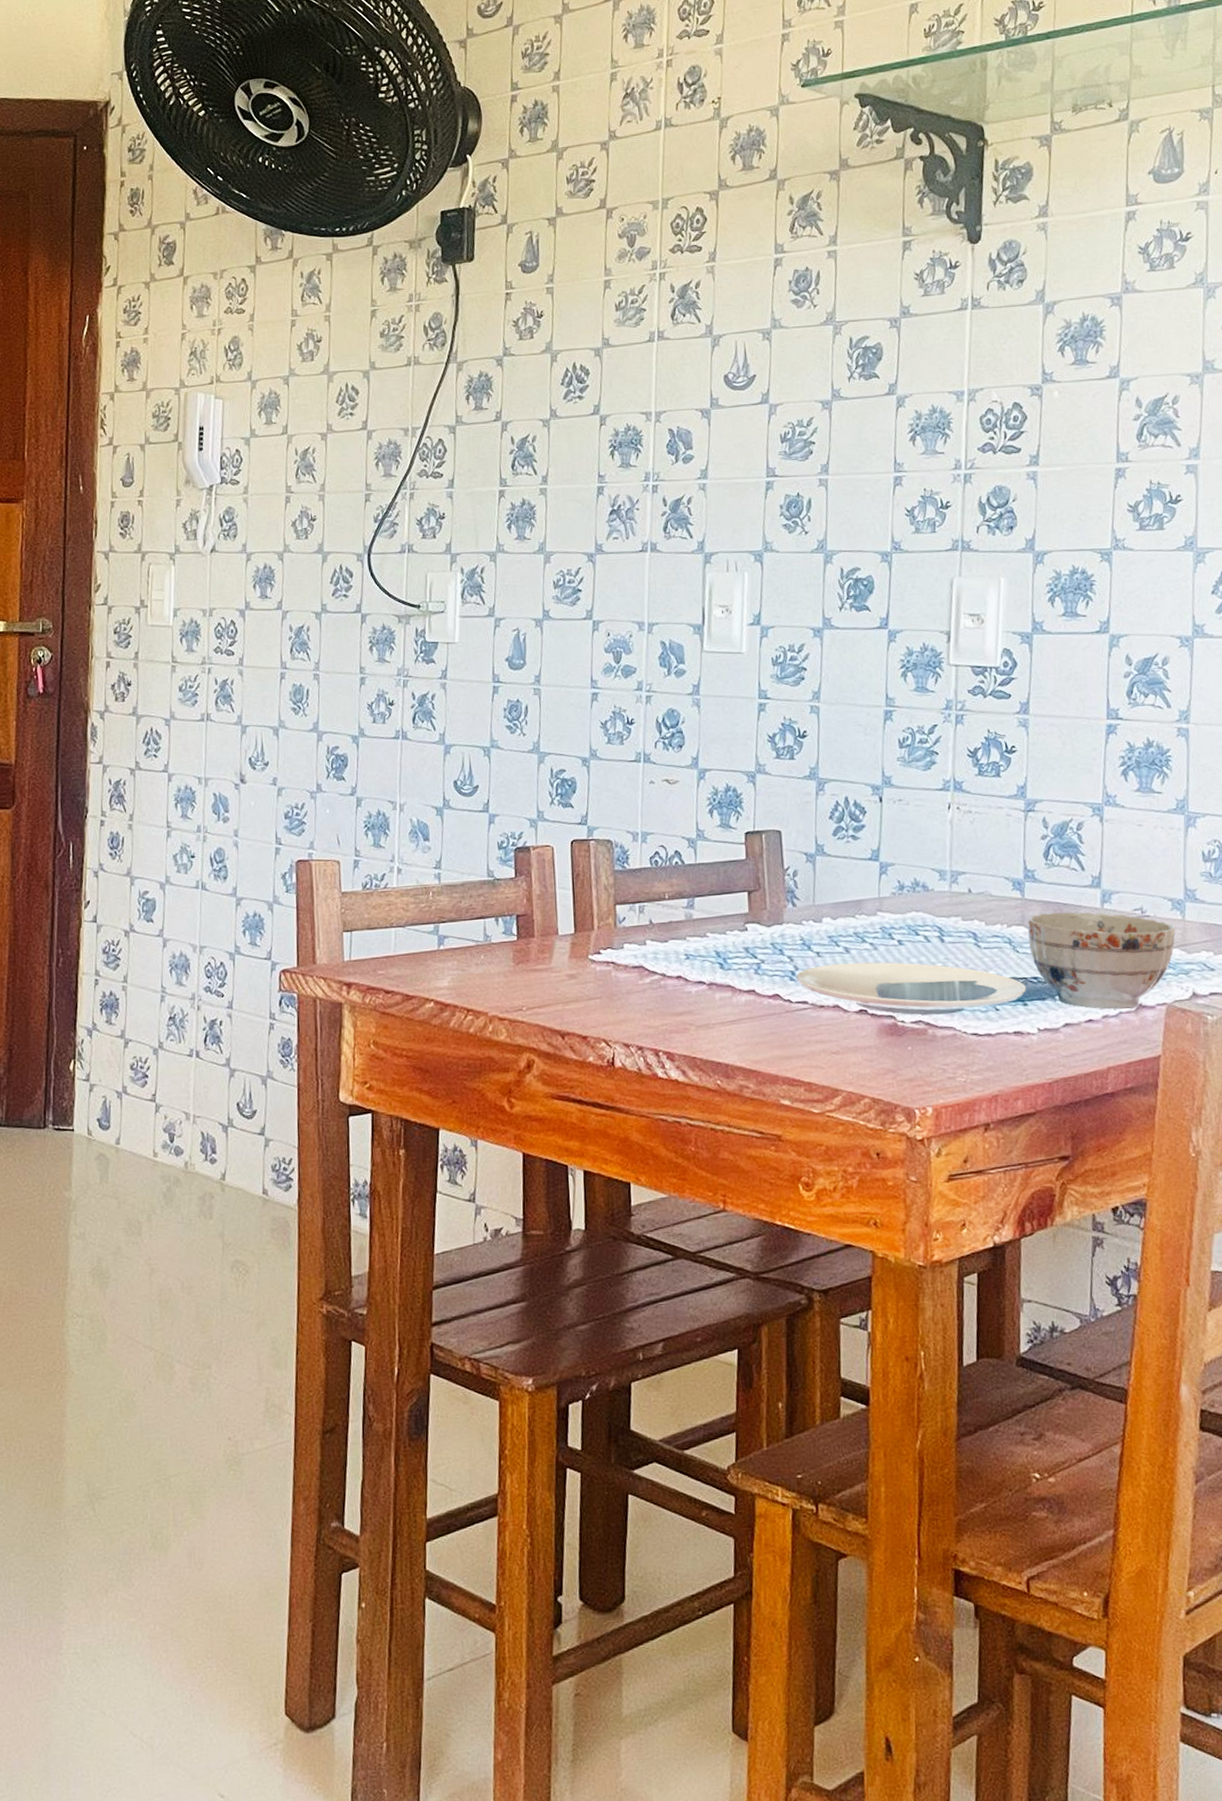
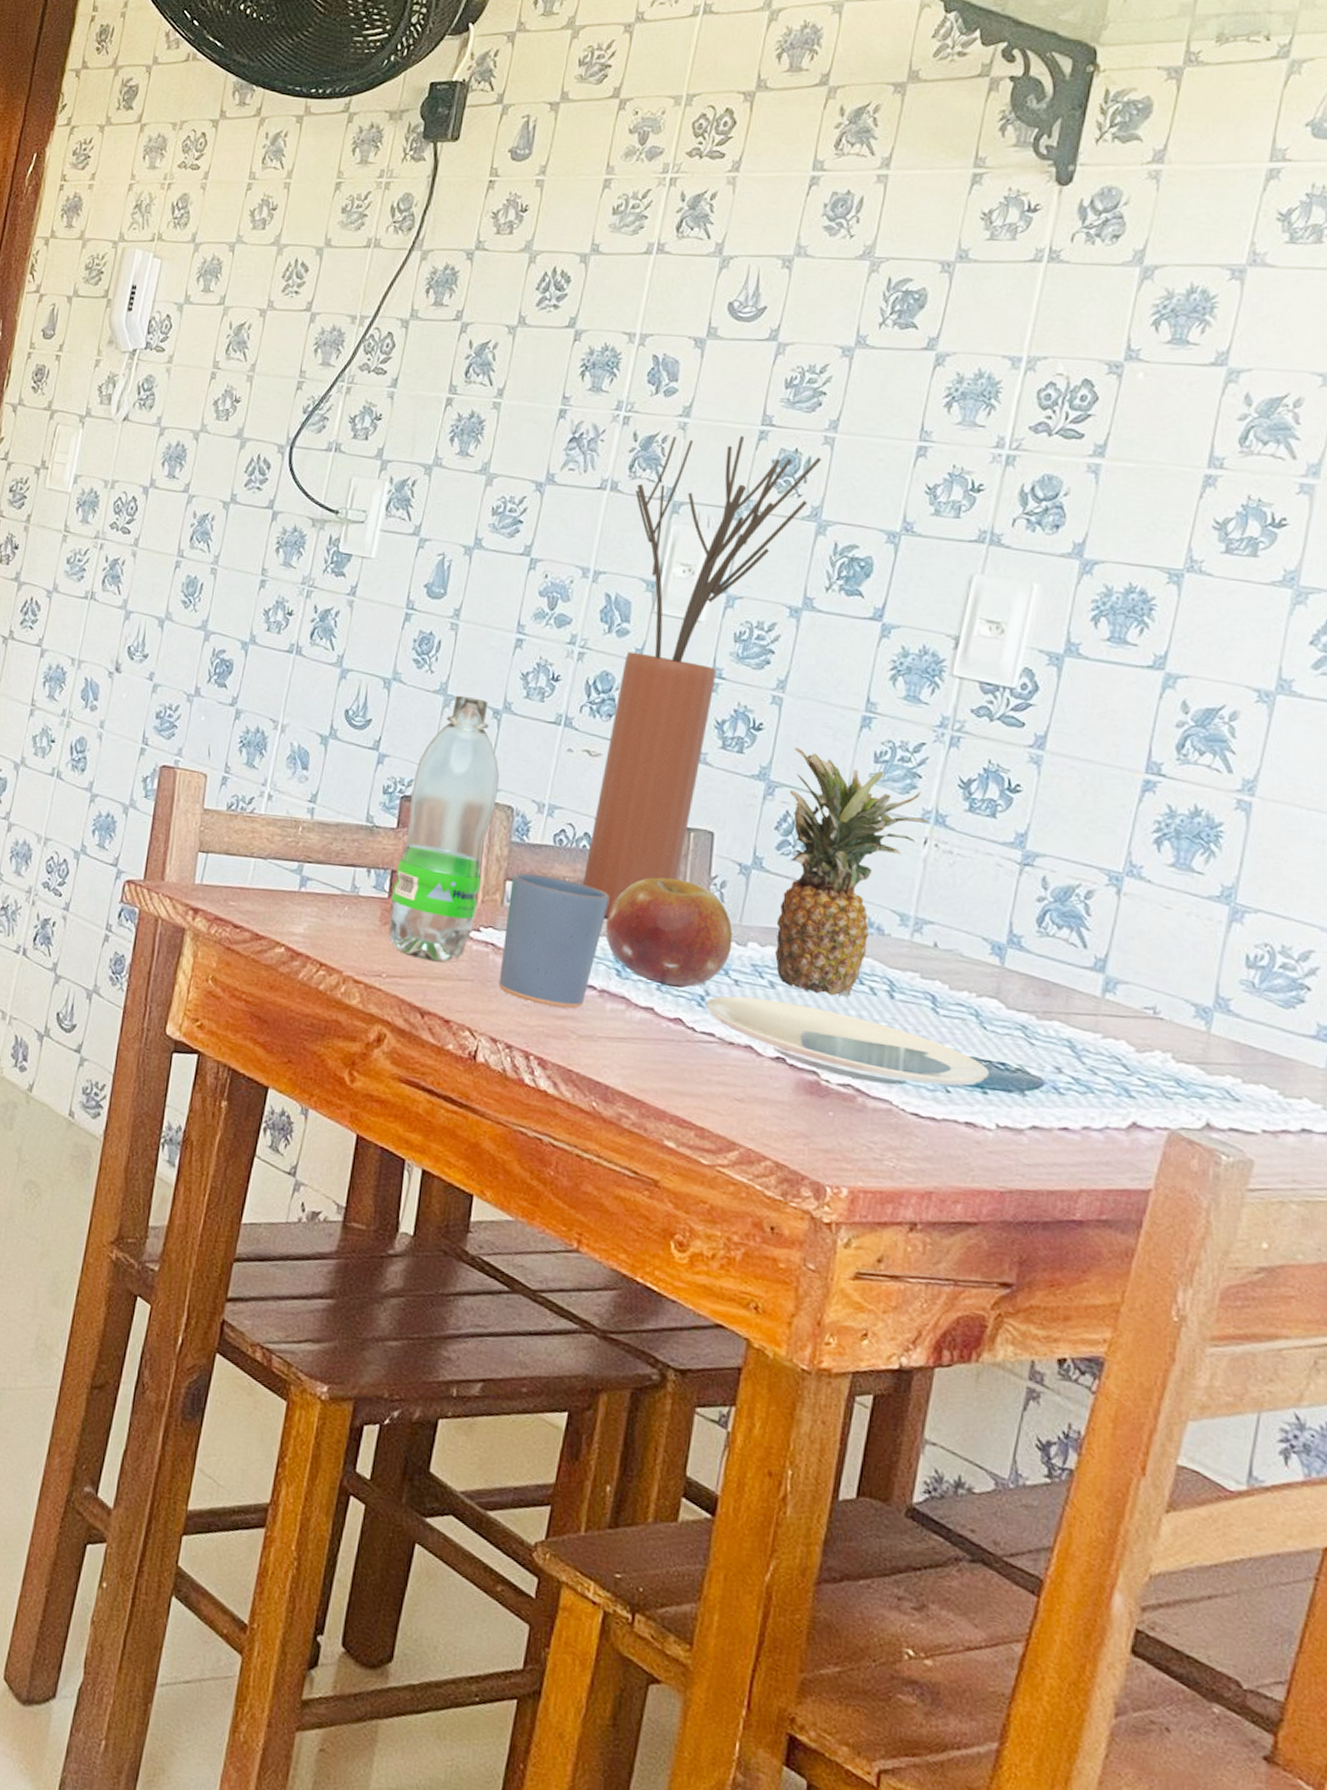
bottle: none [520,750,597,989] -> present [388,695,499,964]
mug: none [620,894,705,1007] -> present [498,873,610,1009]
vase: none [671,488,820,921] -> present [583,435,822,918]
fruit: none [705,876,810,970] -> present [605,877,733,989]
fruit: none [834,747,948,951] -> present [775,748,927,998]
teacup: present [1027,912,1176,1010] -> none [1000,988,1195,1127]

